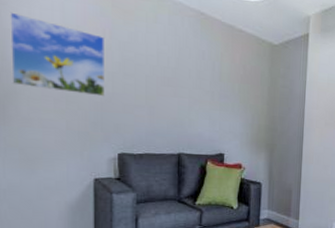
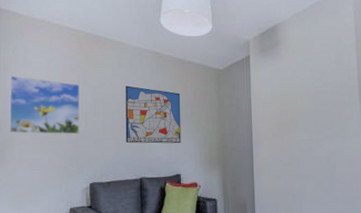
wall art: none [161,47,228,120] -> present [125,85,181,144]

